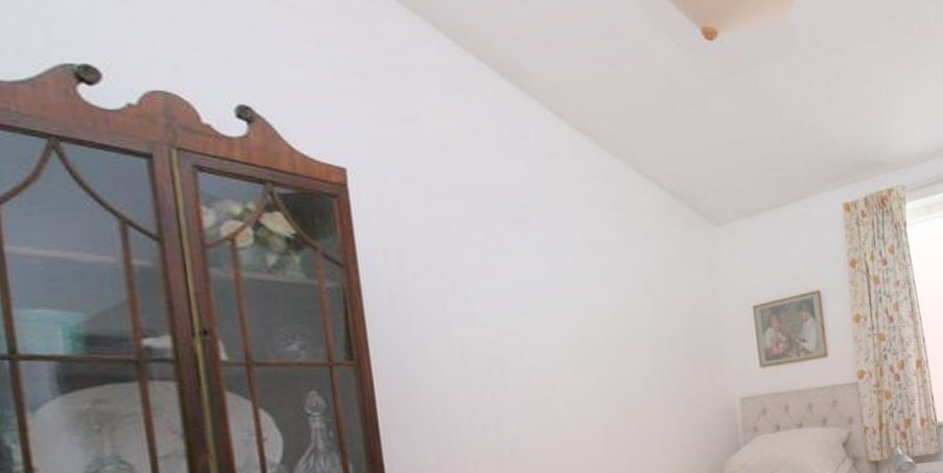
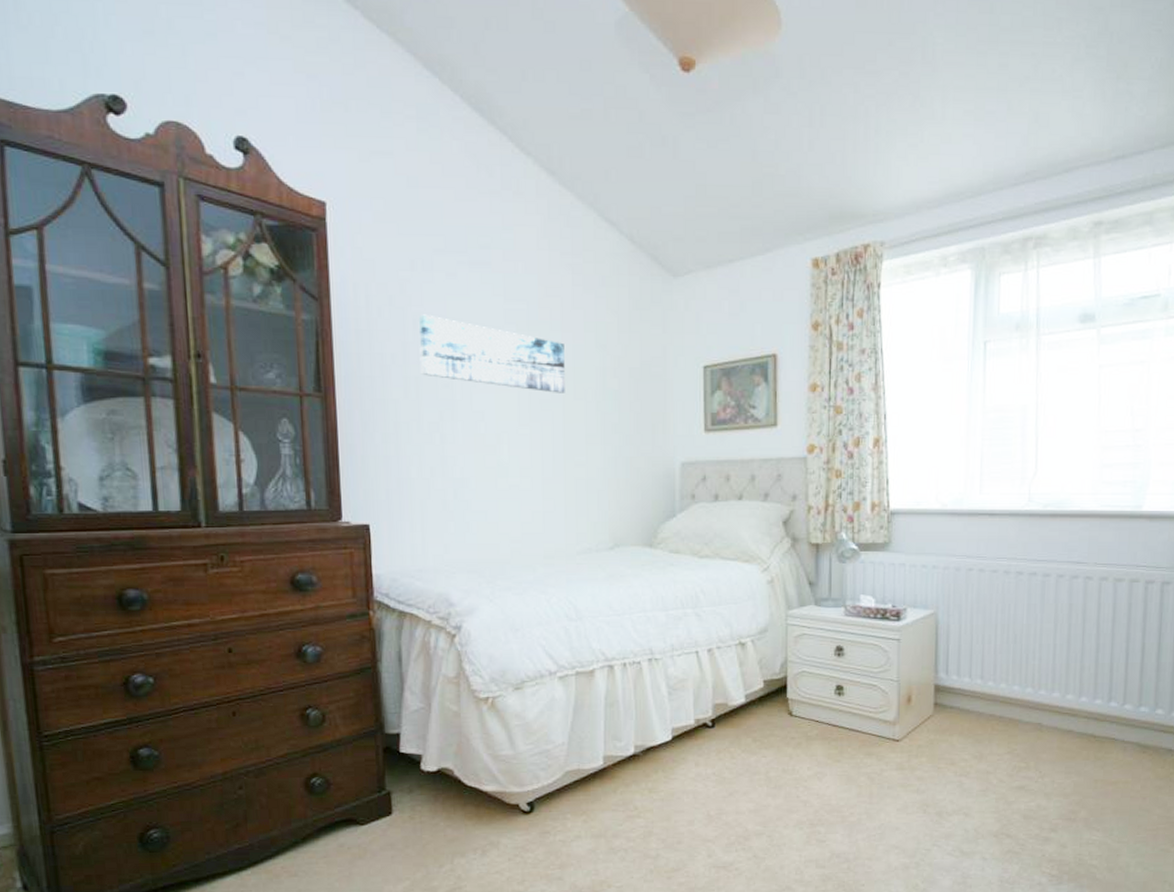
wall art: none [457,274,619,342] -> present [418,314,565,393]

